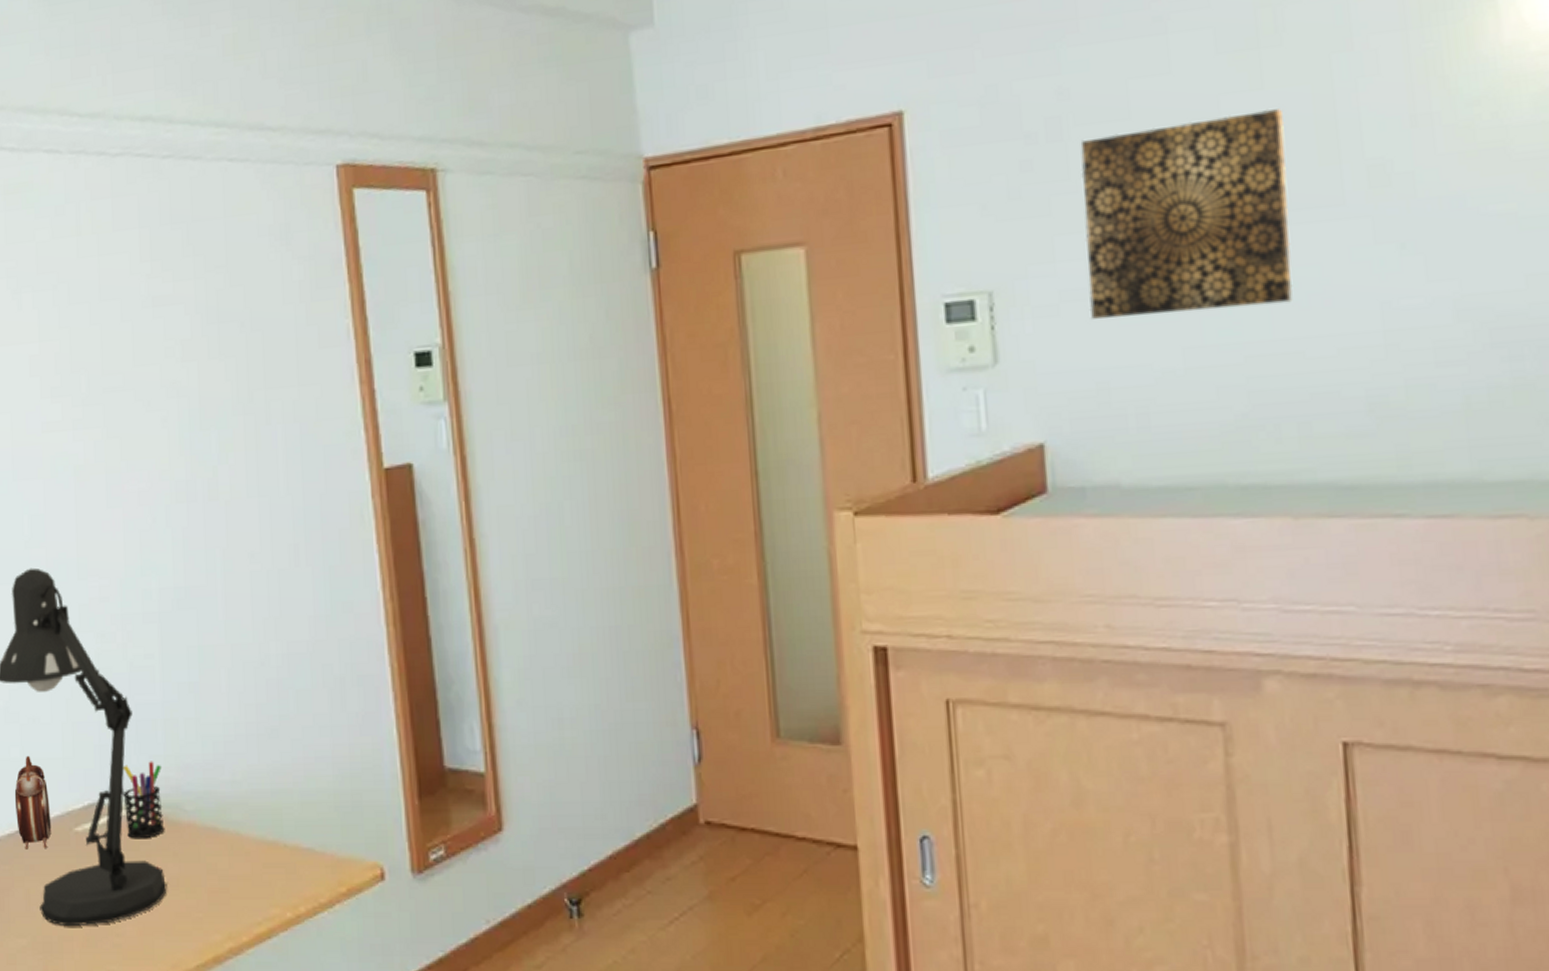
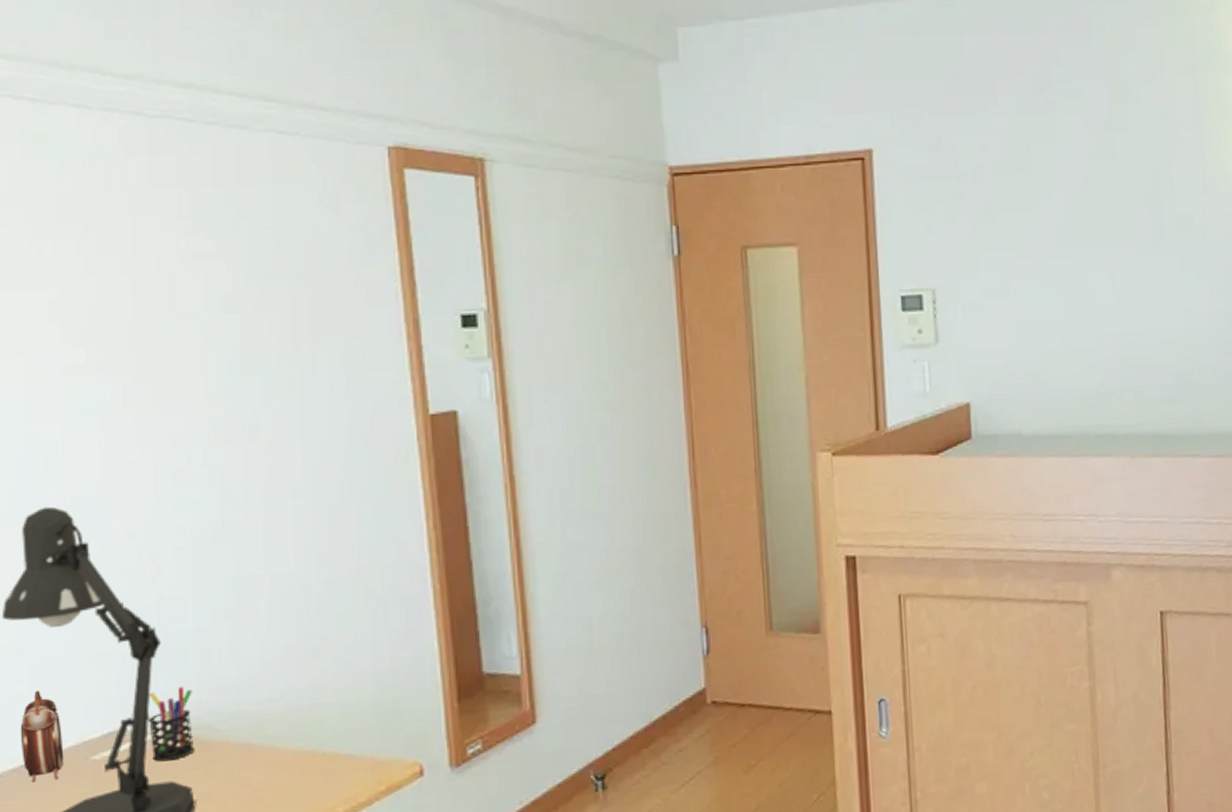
wall art: present [1080,109,1293,319] -> none [997,174,1132,313]

